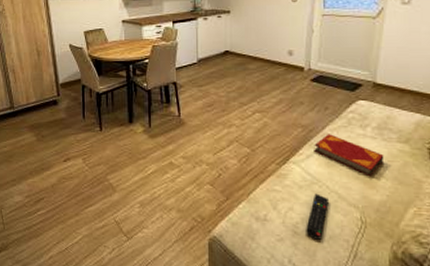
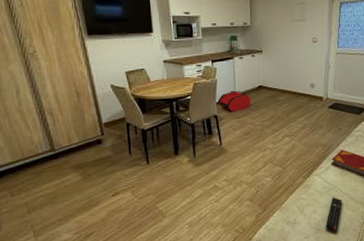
backpack: none [177,55,216,79] -> present [217,90,251,112]

